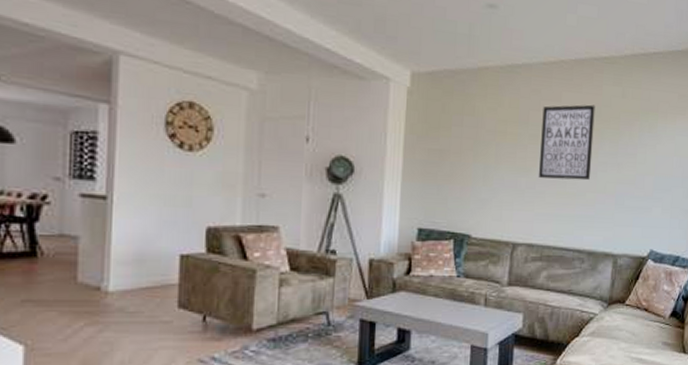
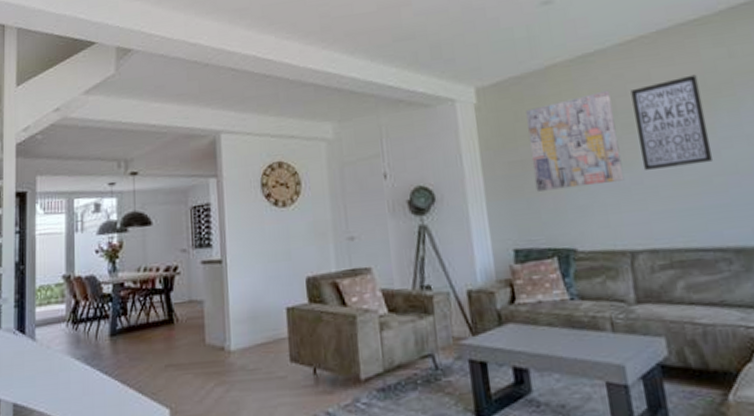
wall art: none [448,101,526,183] -> present [526,90,625,191]

